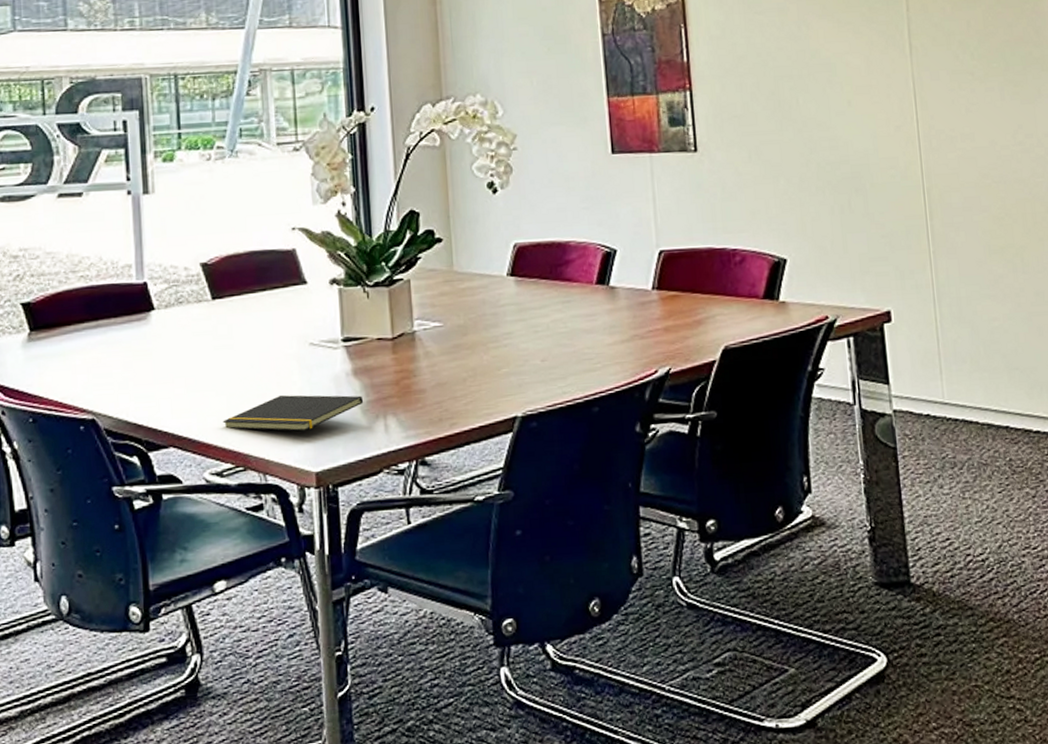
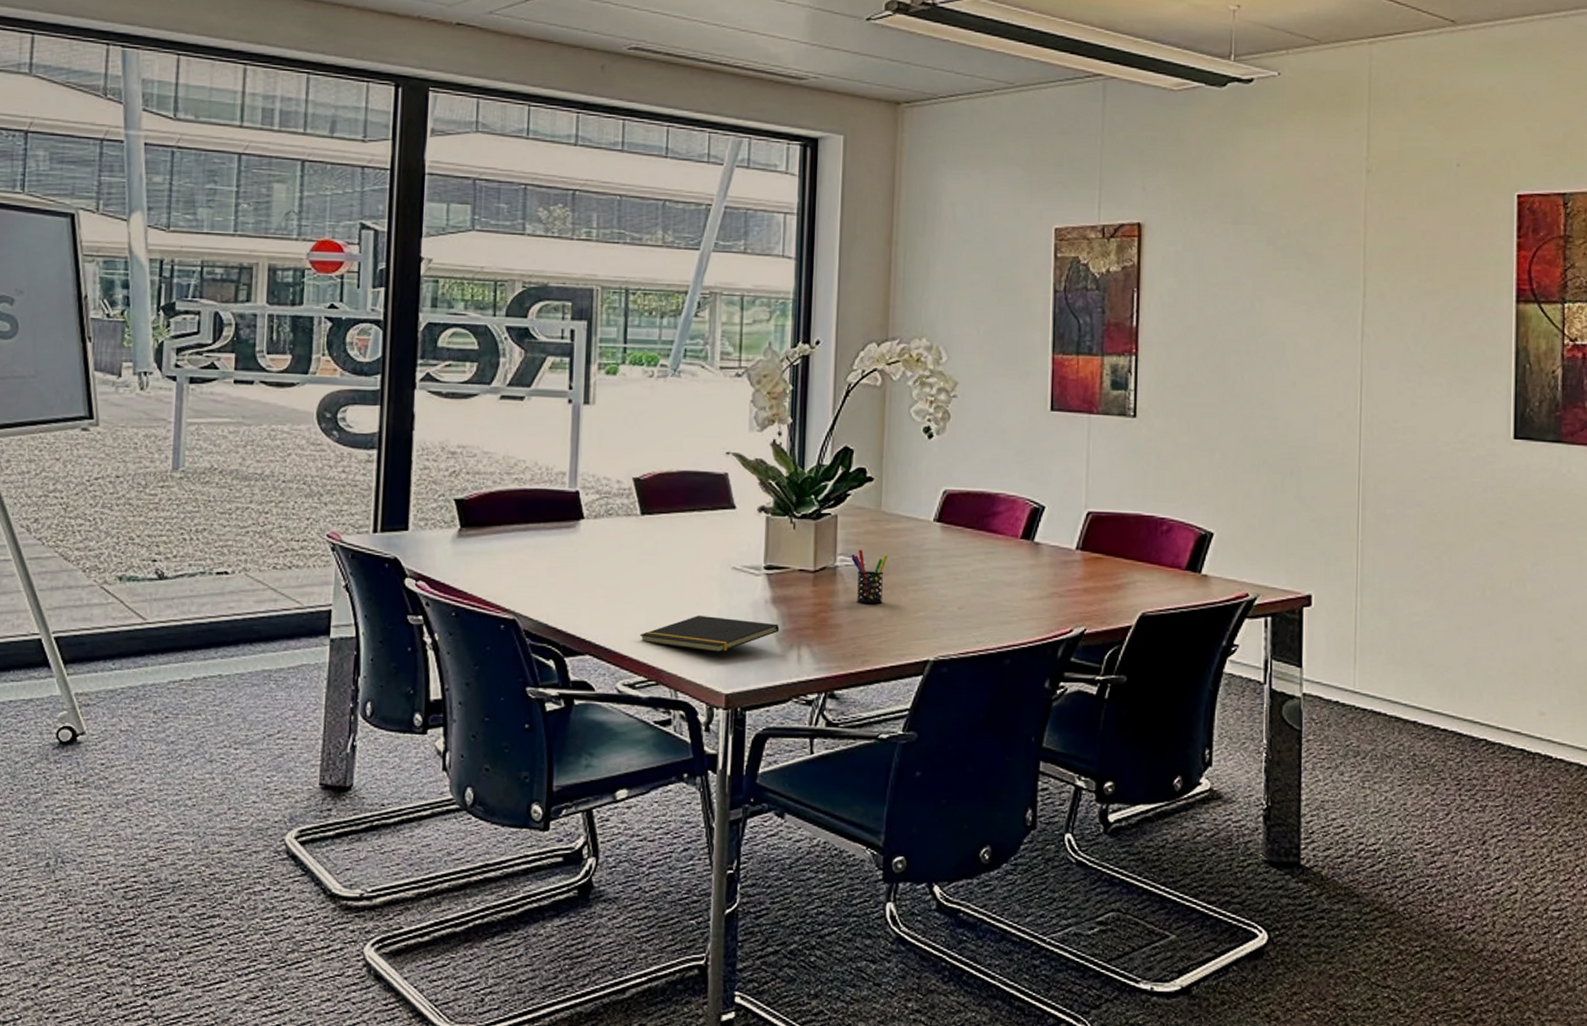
pen holder: none [428,312,466,366] -> present [851,549,888,604]

